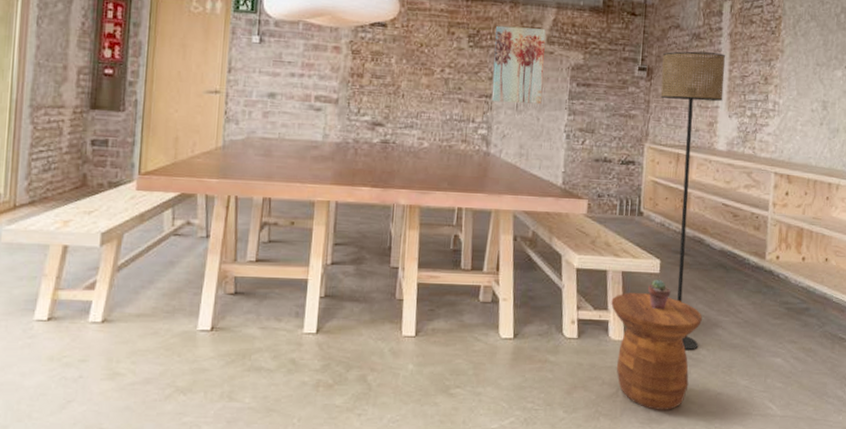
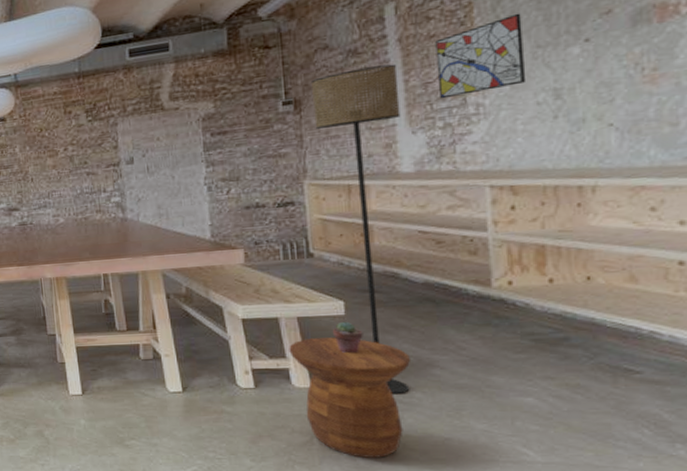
wall art: present [491,25,546,104] -> none [113,87,174,169]
wall art: none [751,34,810,93] -> present [435,13,527,99]

